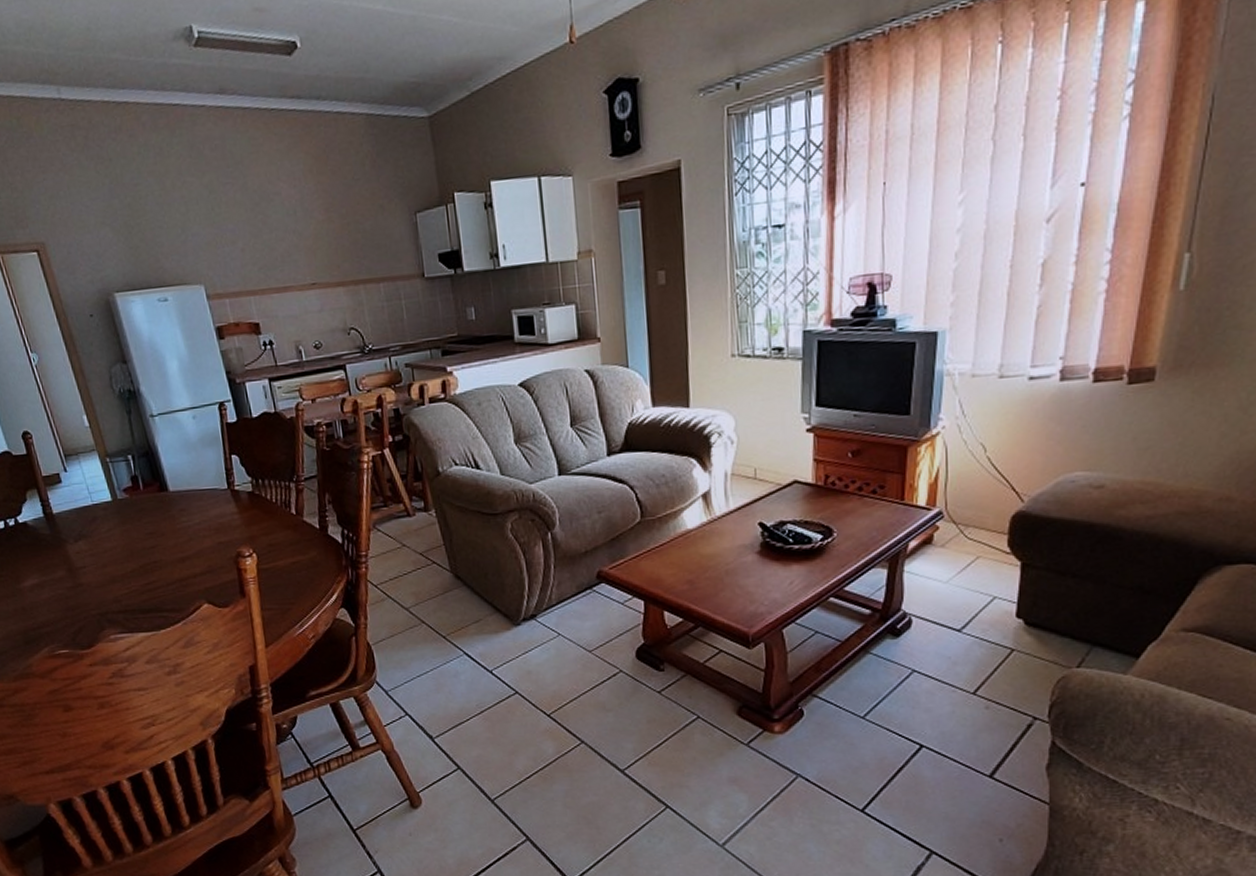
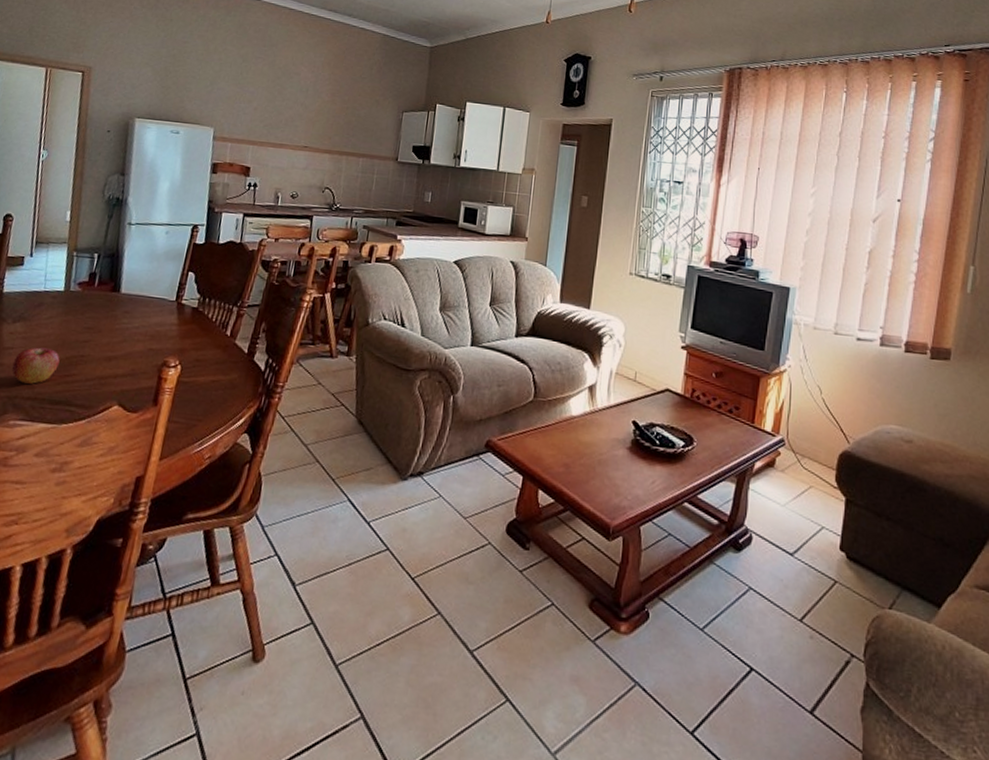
apple: none [90,561,136,599] -> present [11,347,60,385]

